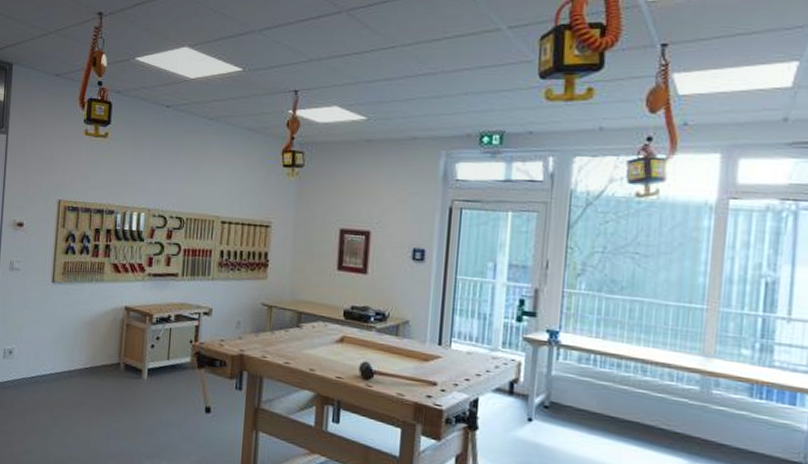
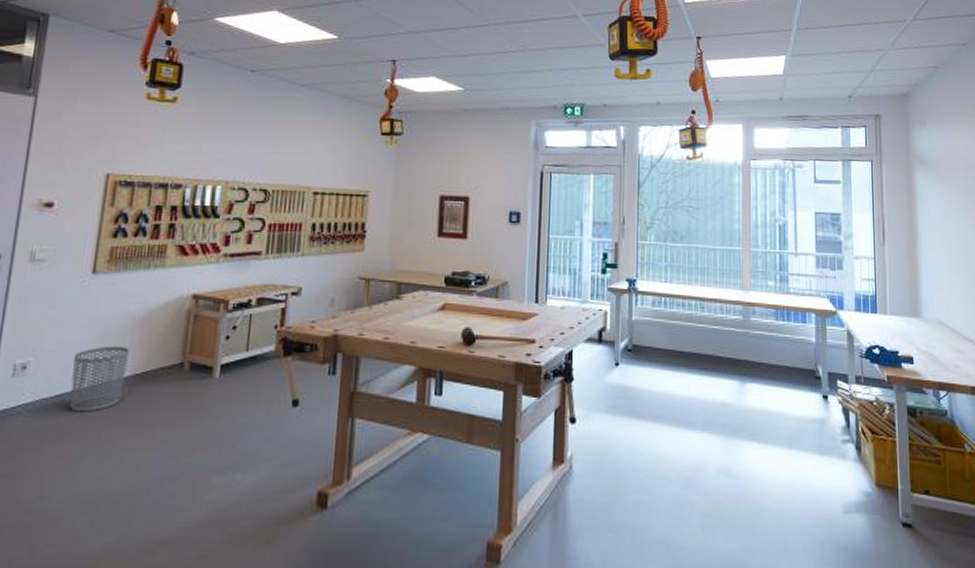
waste bin: none [41,342,80,393] -> present [70,347,129,412]

